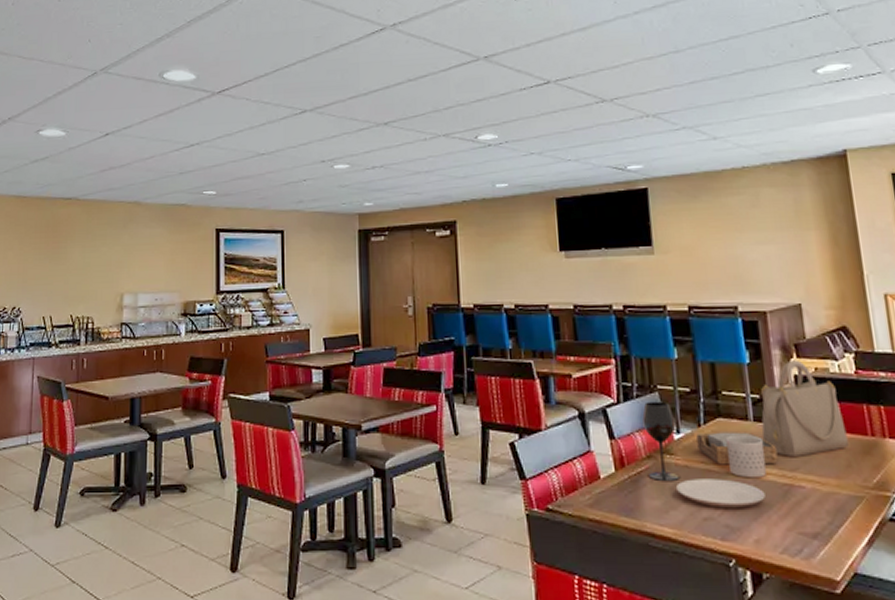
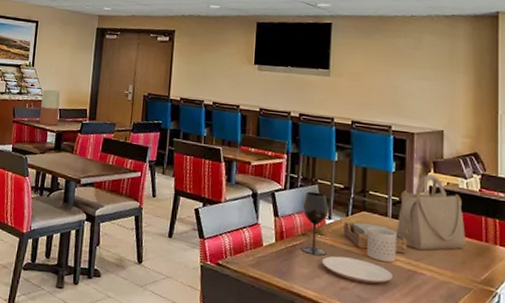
vase: none [299,314,325,362] -> present [38,89,60,127]

